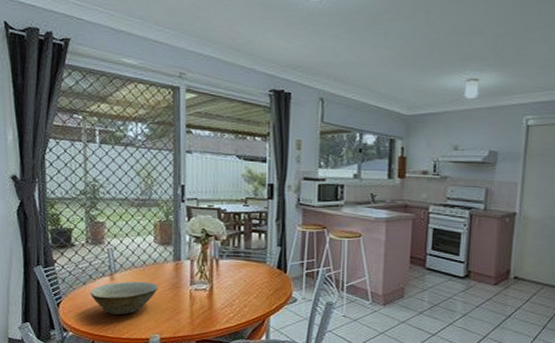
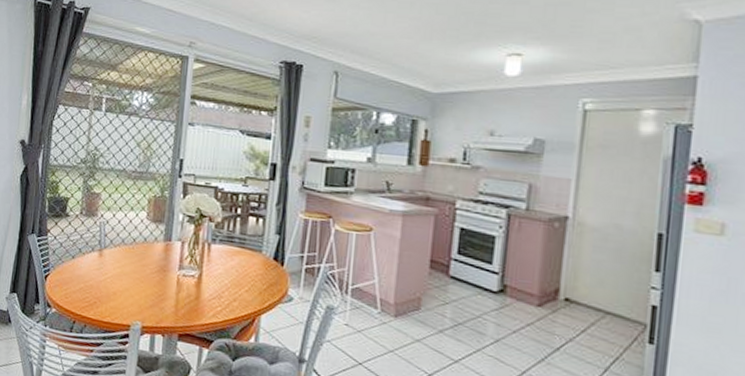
bowl: present [90,281,158,315] -> none [78,259,146,296]

